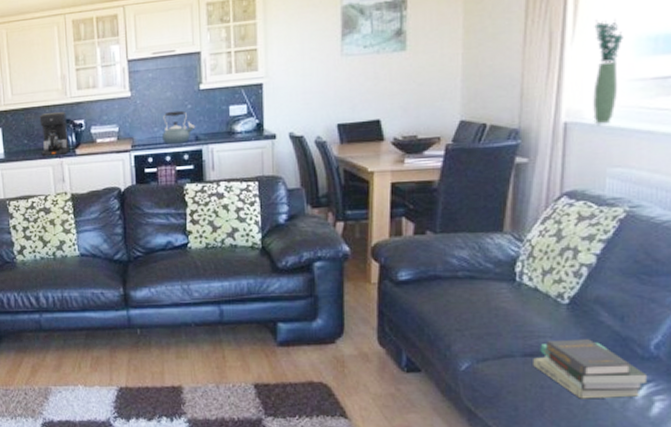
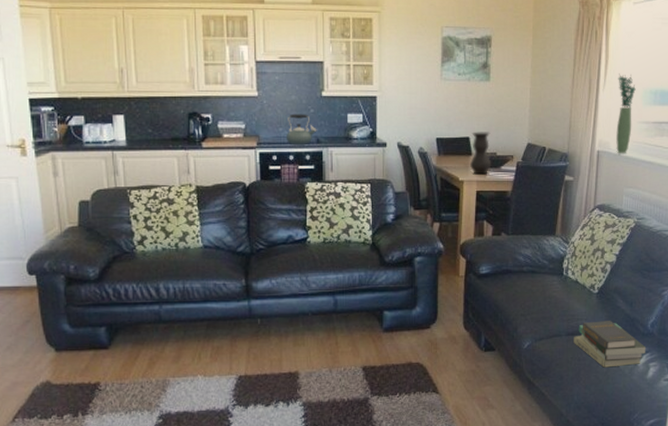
coffee maker: present [39,111,71,157] -> none [165,103,197,148]
vase: none [382,111,411,163] -> present [470,132,492,175]

